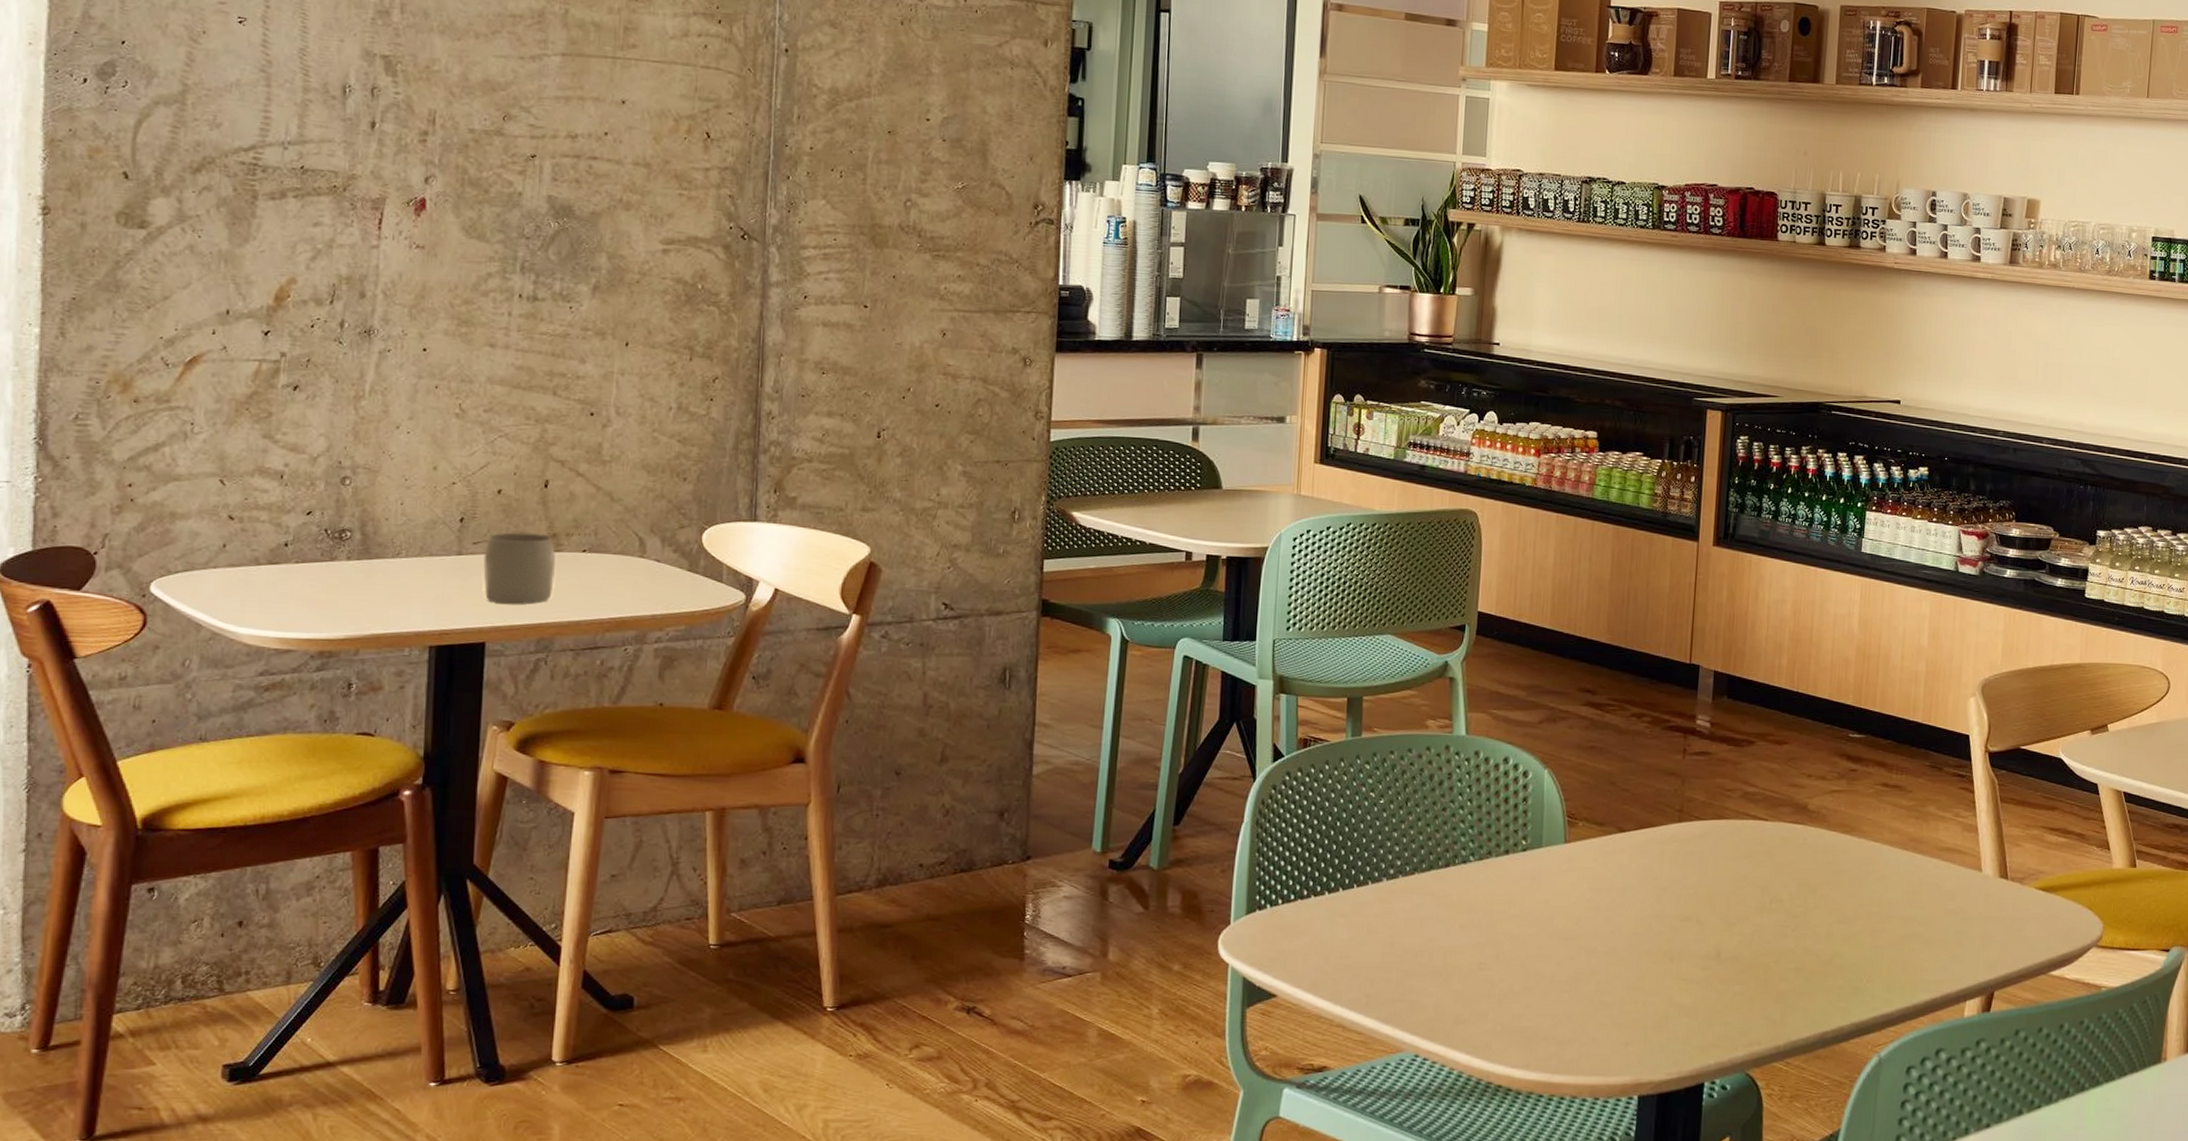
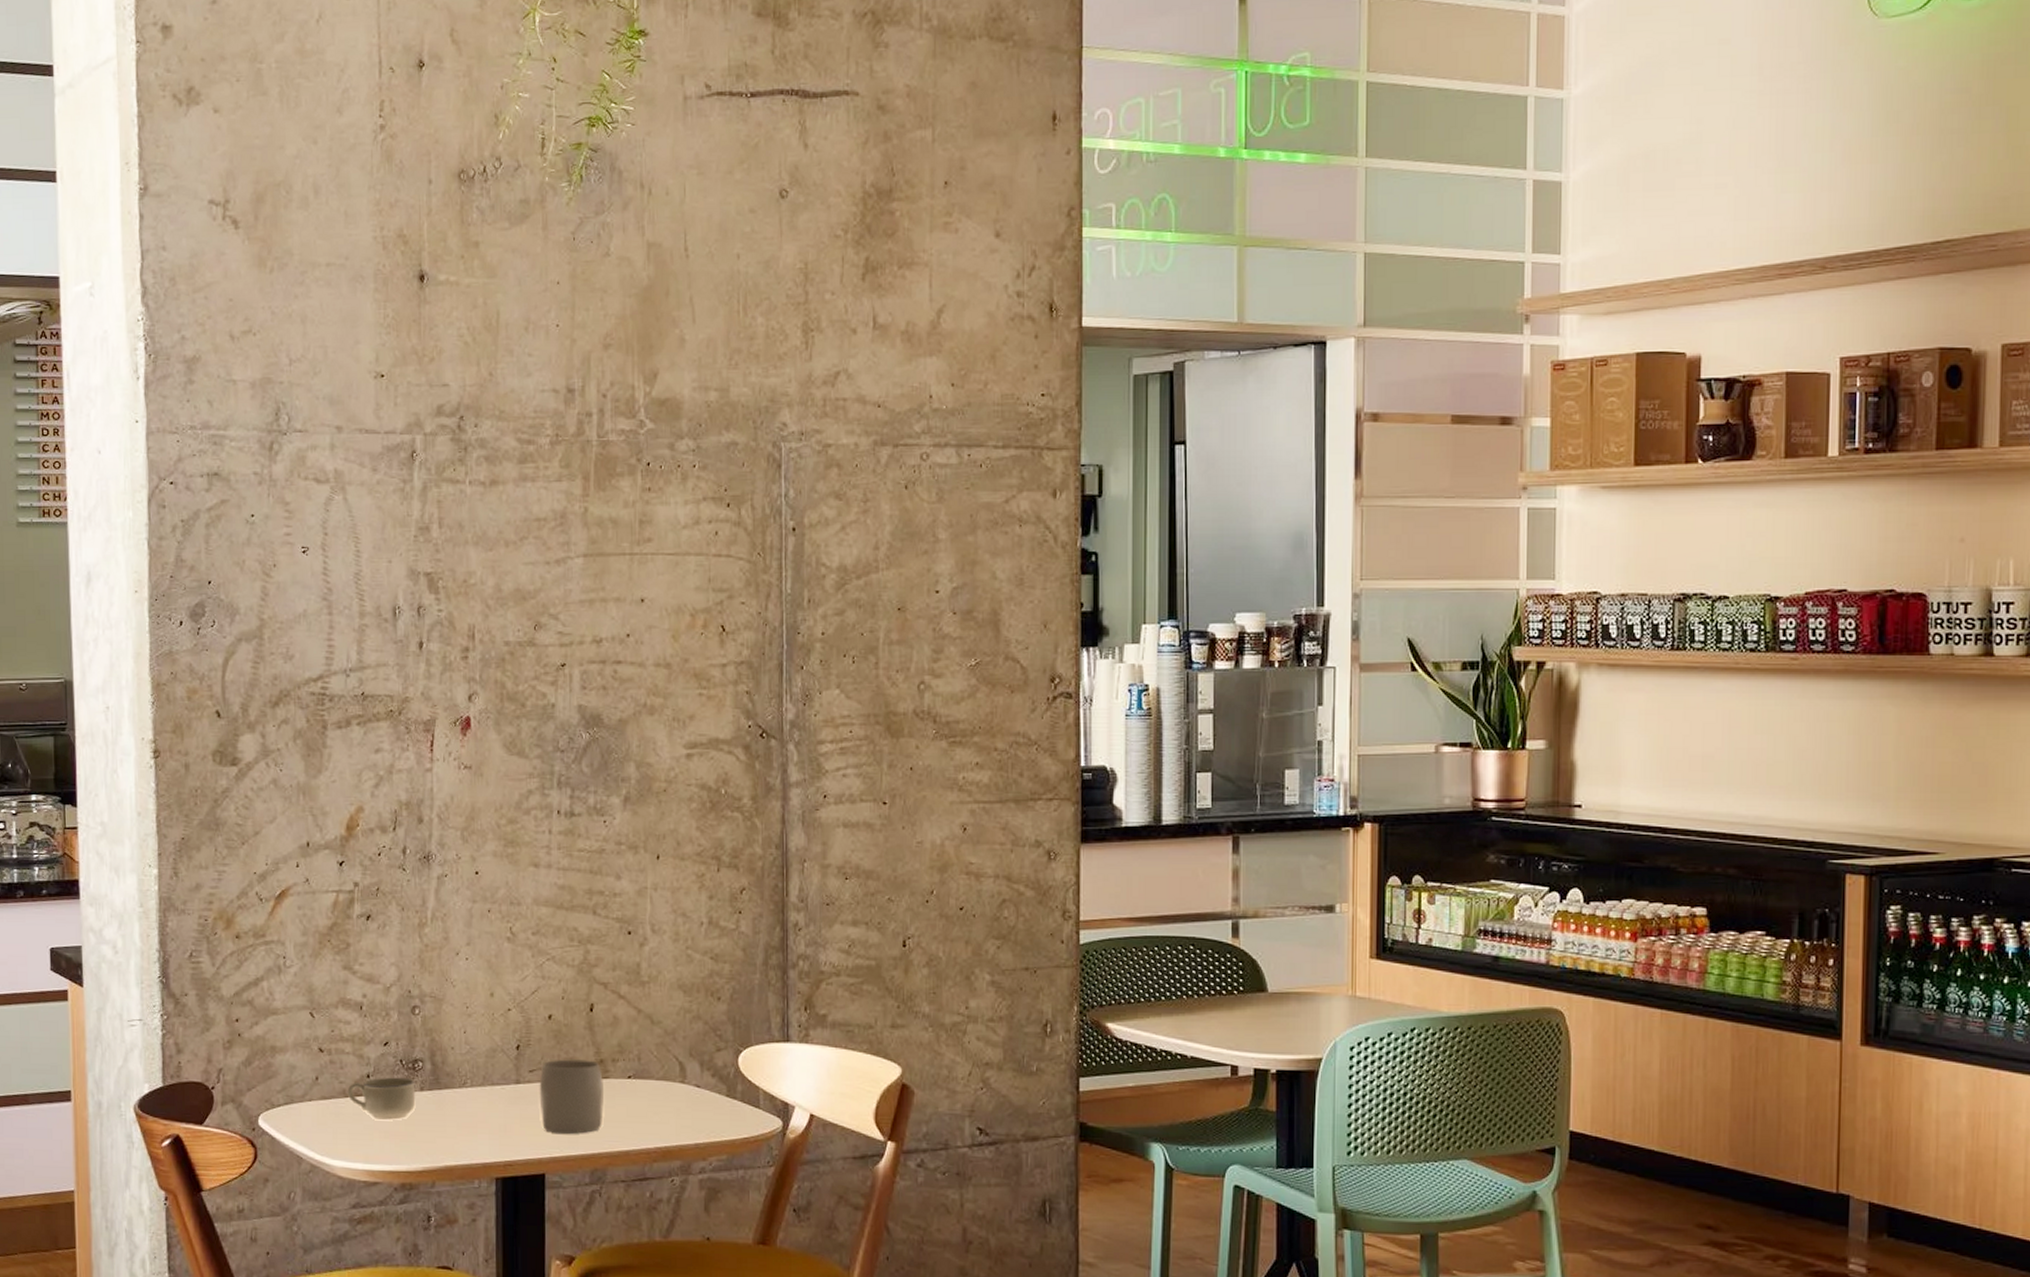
cup: none [260,546,342,589] -> present [347,1077,416,1120]

